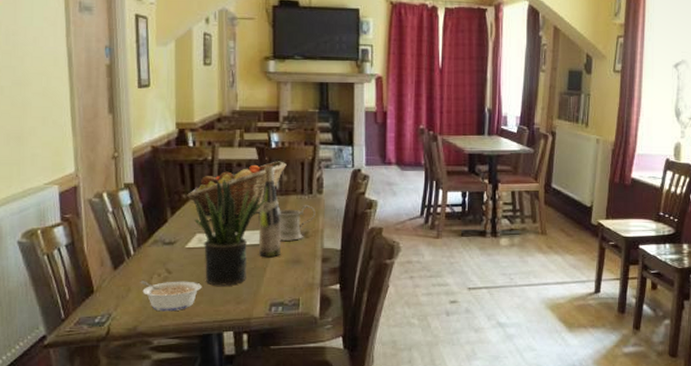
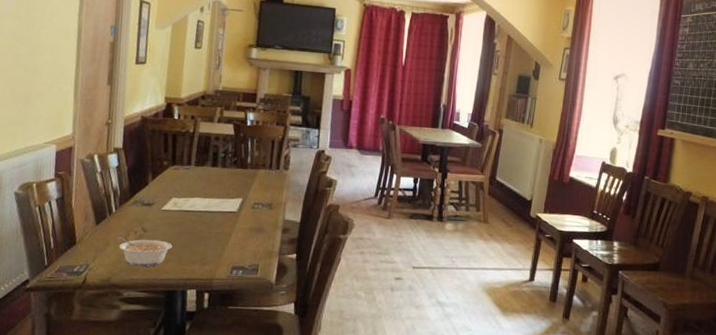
fruit basket: present [187,161,287,217] -> none [168,137,259,185]
potted plant: present [194,180,266,286] -> none [172,151,238,247]
wine bottle: present [258,167,282,258] -> none [226,142,250,225]
mug: present [279,205,316,241] -> none [246,179,281,211]

